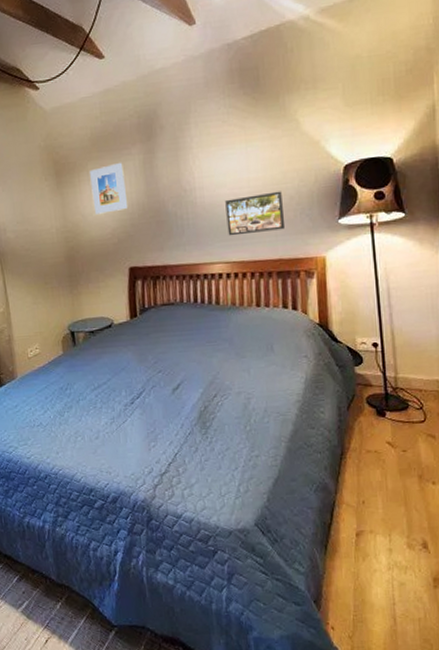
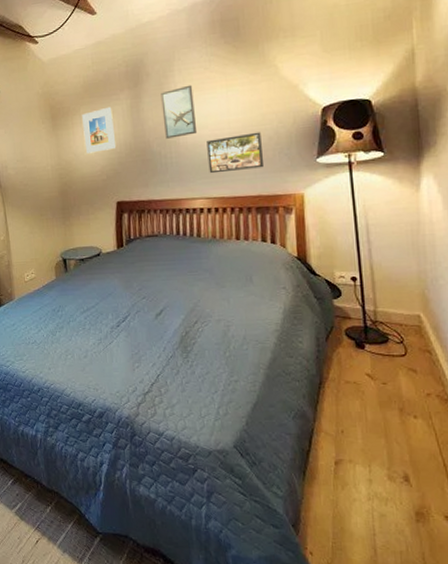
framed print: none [176,139,214,198] -> present [161,85,196,139]

